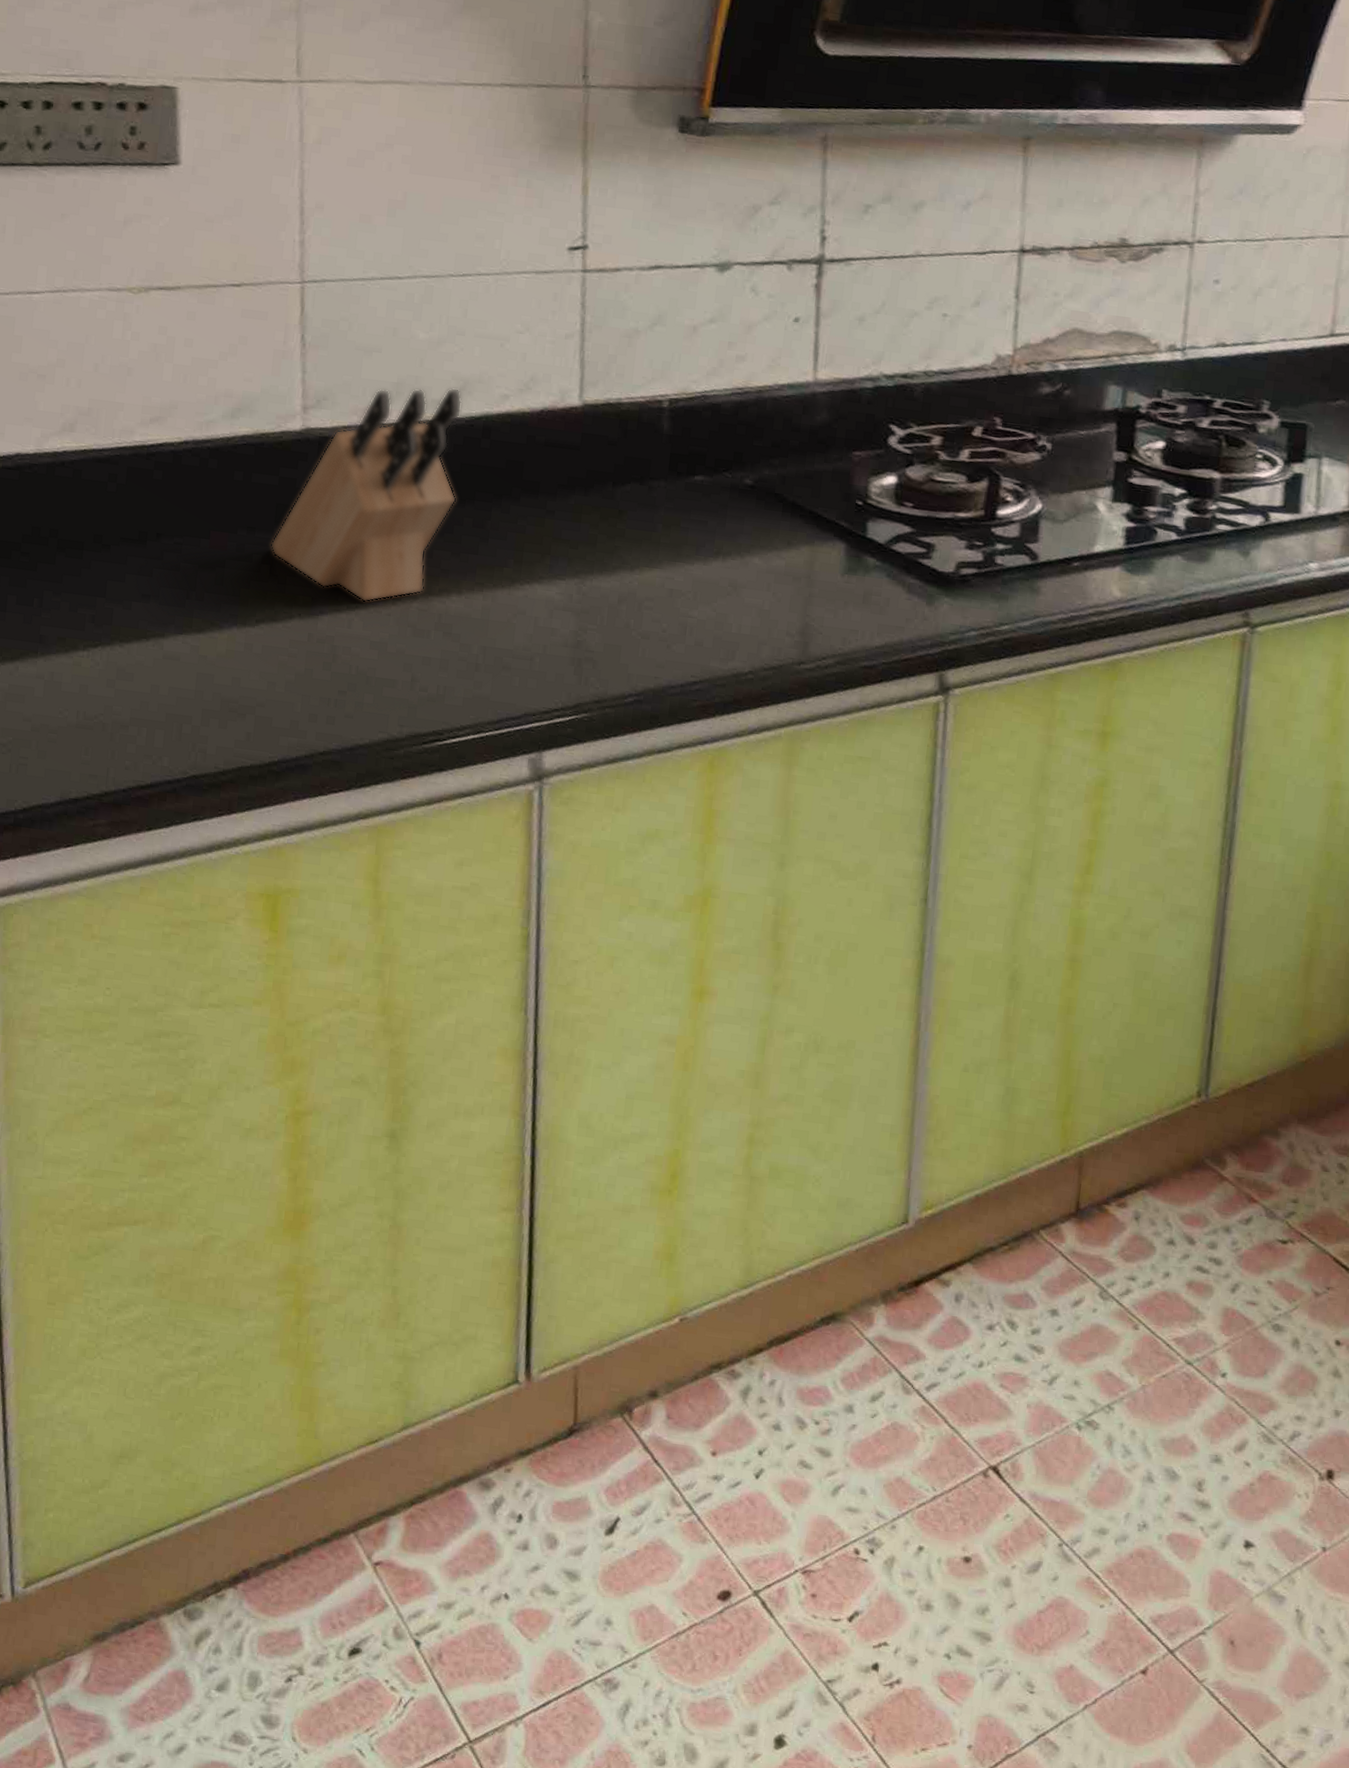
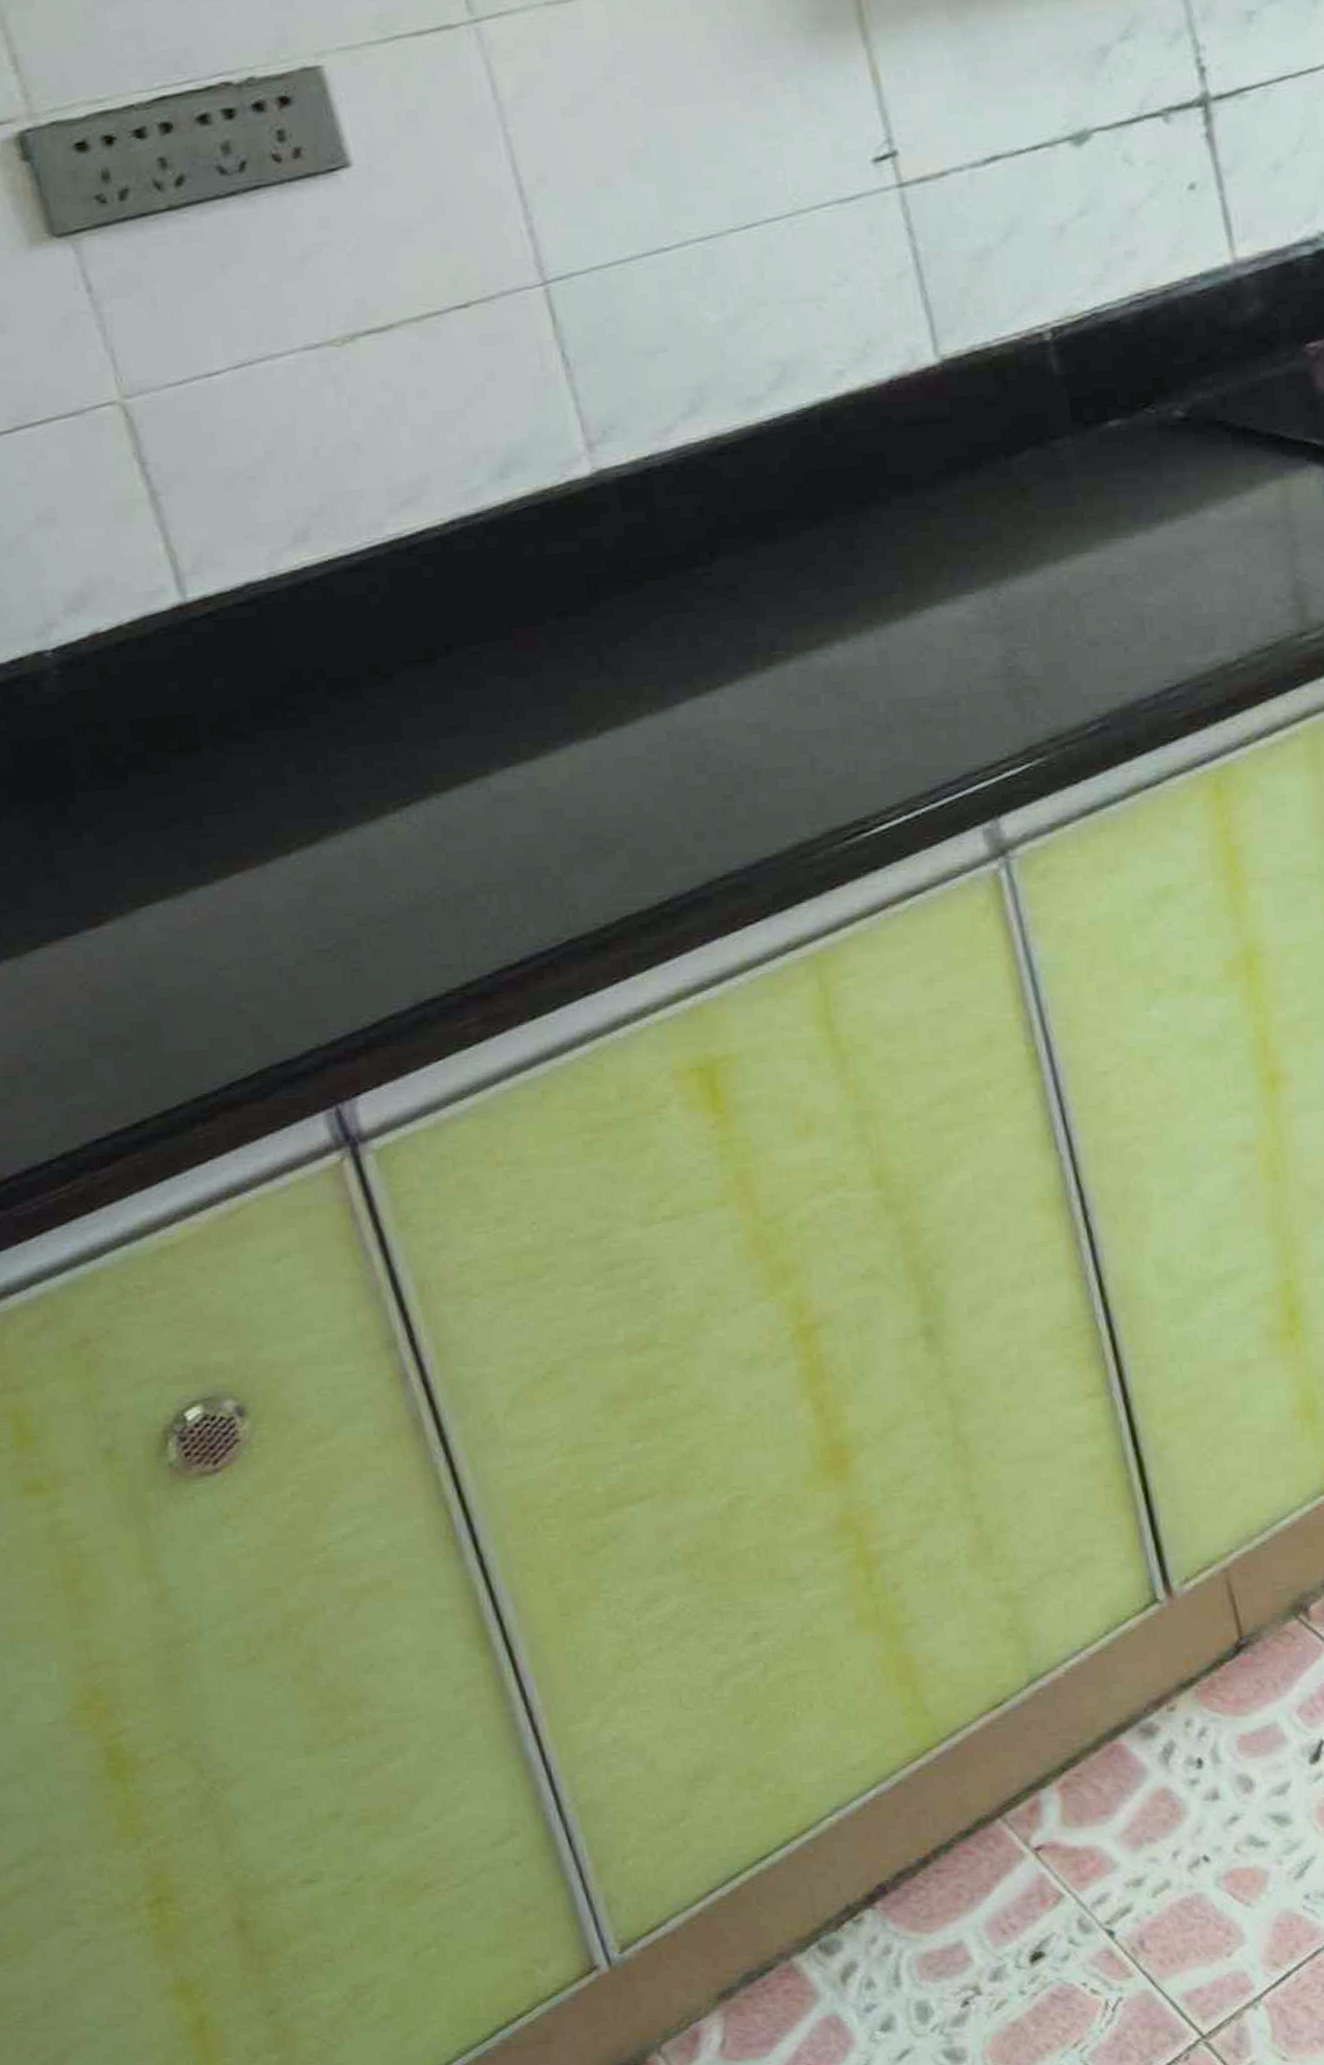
knife block: present [270,387,463,602] -> none [590,375,811,676]

